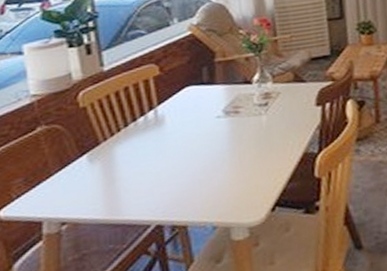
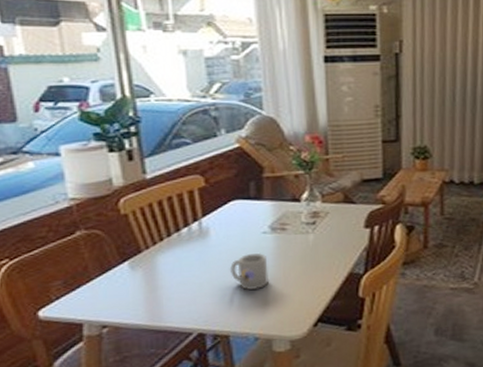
mug: none [185,137,226,178] -> present [229,252,270,291]

